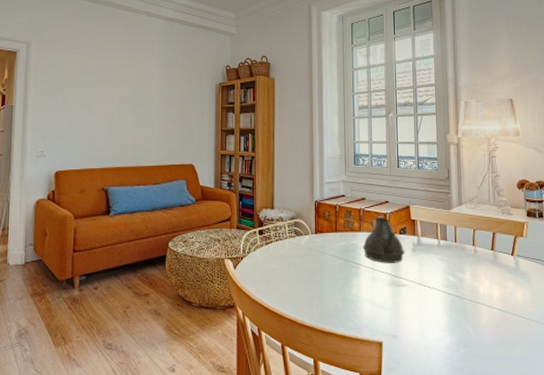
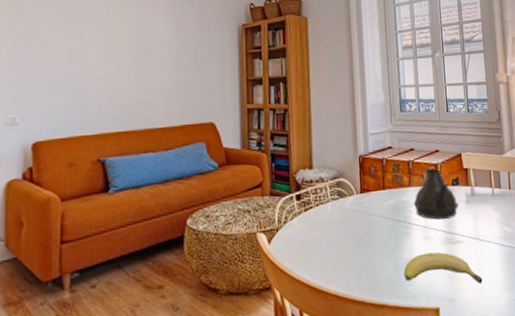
fruit: none [351,292,425,325] -> present [404,251,483,284]

